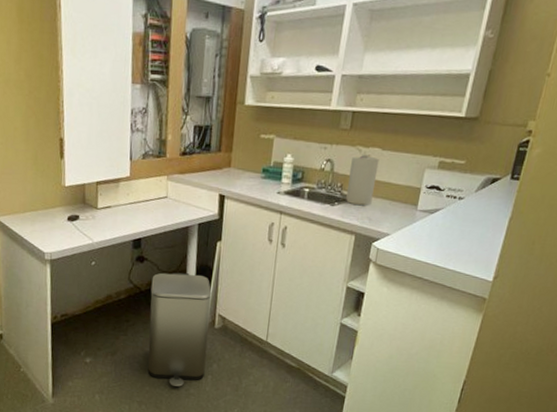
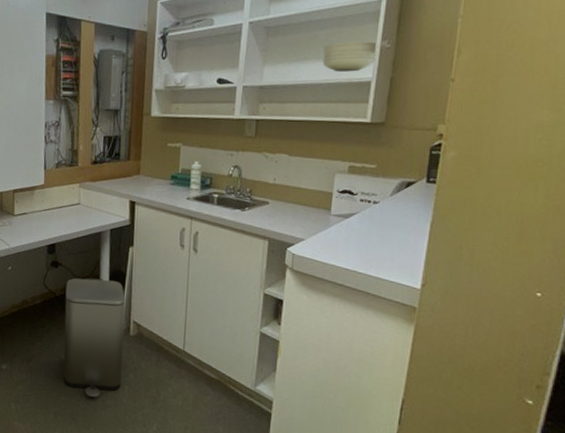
paper towel holder: present [346,154,380,206] -> none [256,160,287,211]
bowl: none [423,29,482,63] -> present [322,41,378,73]

